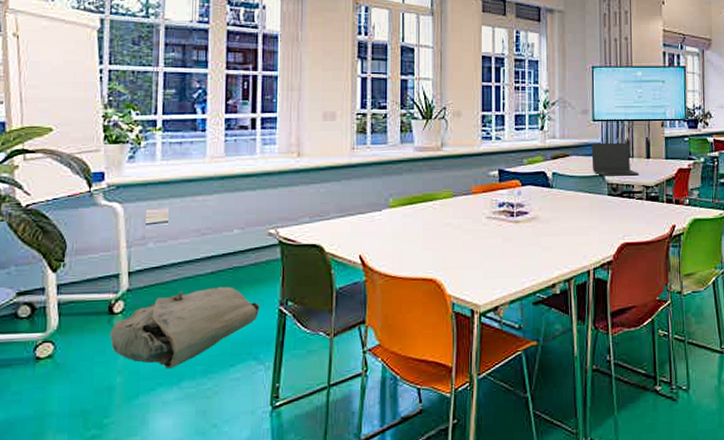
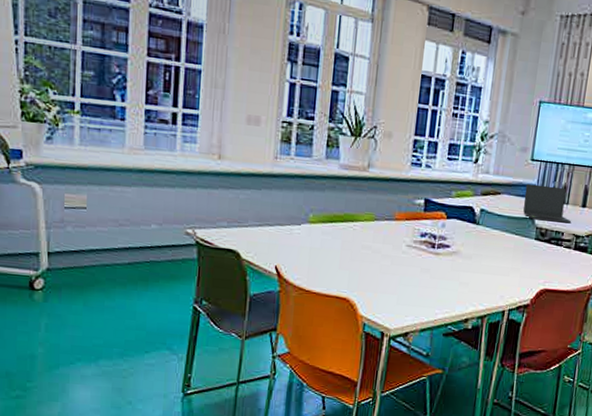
bag: present [110,287,260,370] -> none [31,277,176,347]

